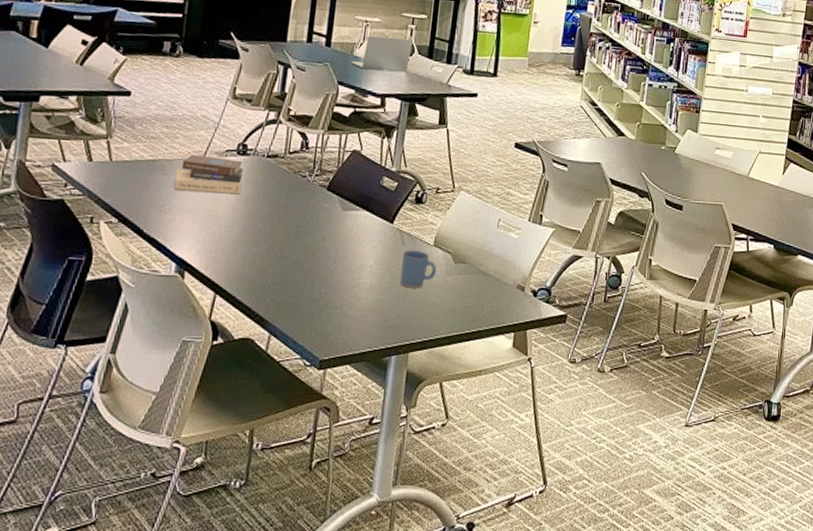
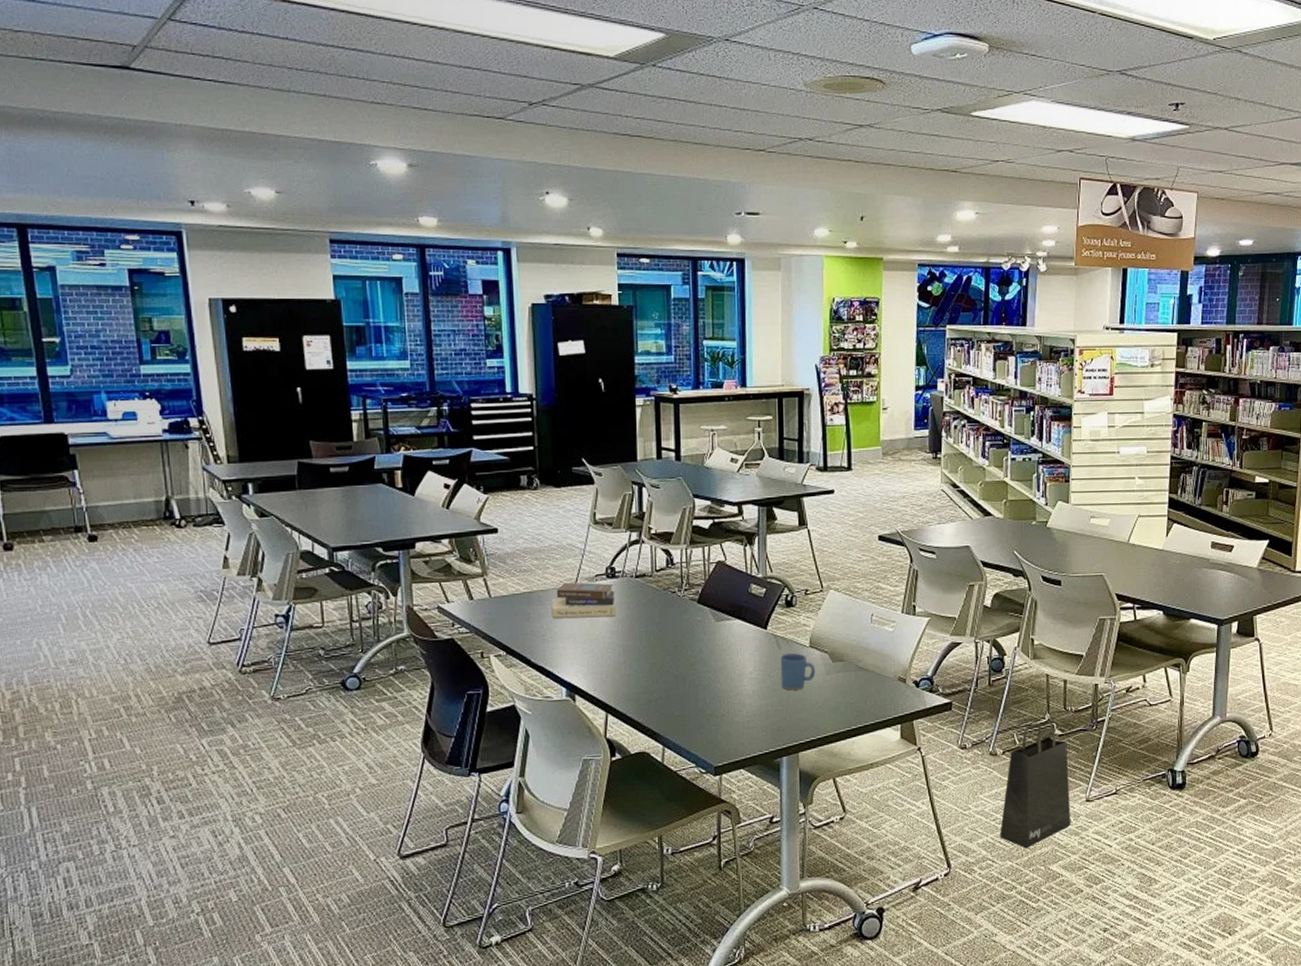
laptop: present [350,35,413,72] -> none [702,443,762,479]
shopping bag: none [599,343,673,470] -> present [1000,723,1071,849]

